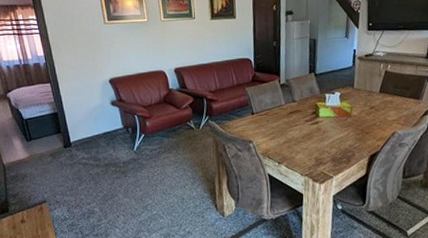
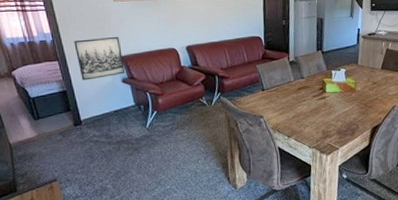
wall art: none [66,58,113,103] -> present [74,36,125,81]

